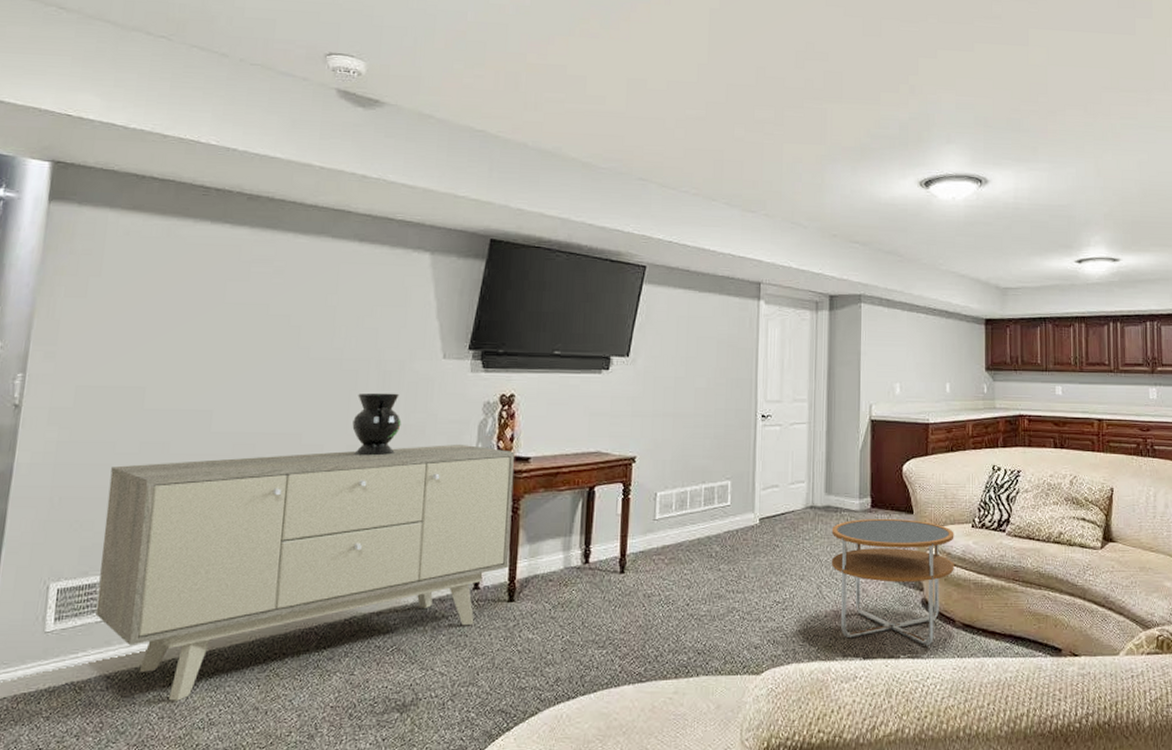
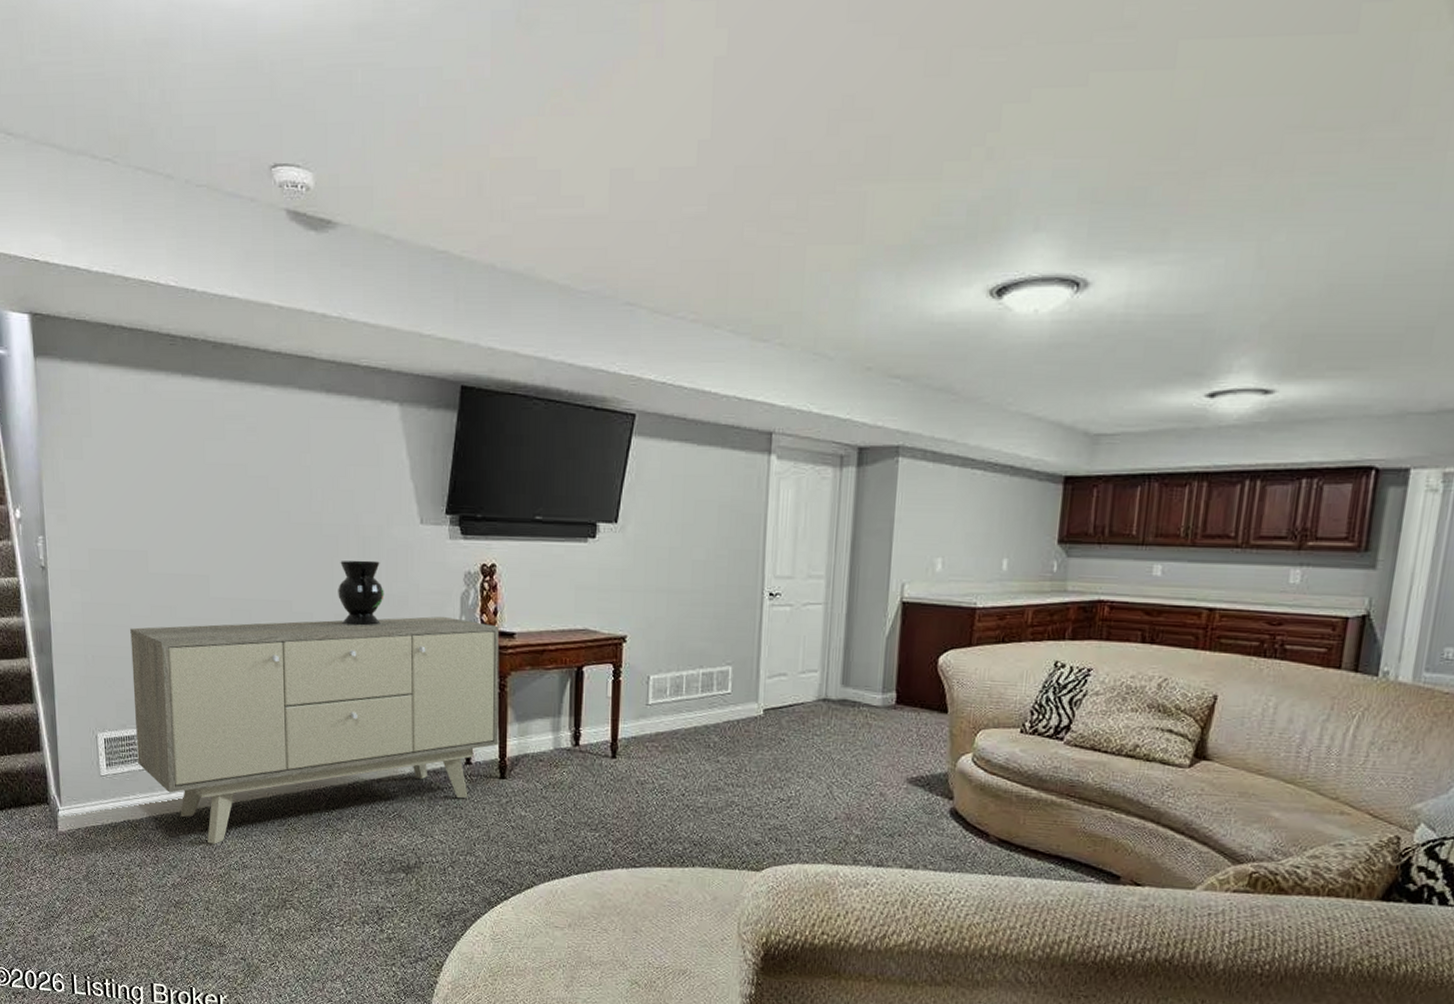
side table: present [831,518,954,645] -> none [844,716,997,858]

